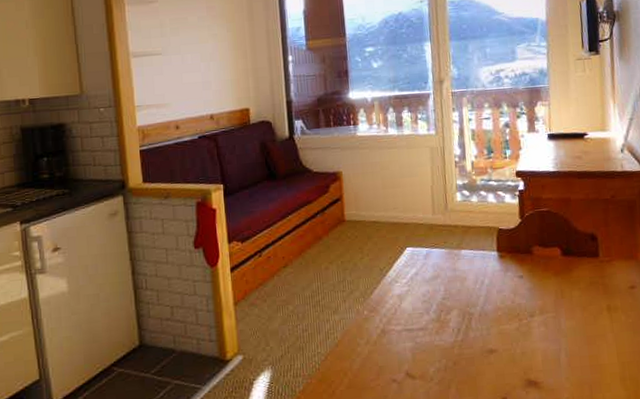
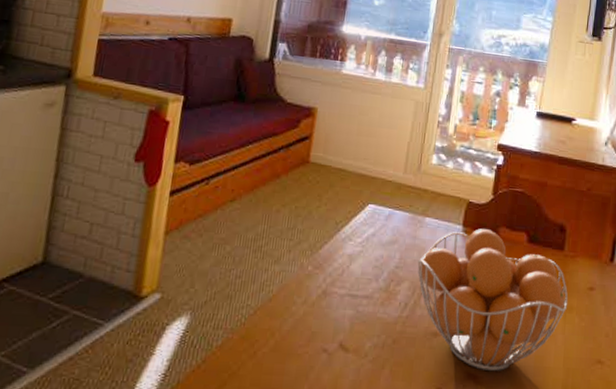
fruit basket: none [461,250,612,377] -> present [417,228,568,372]

